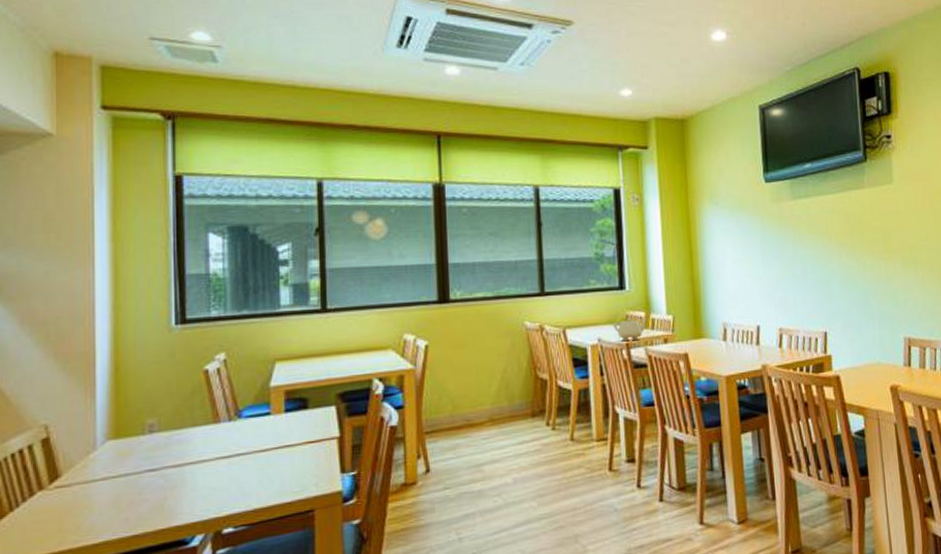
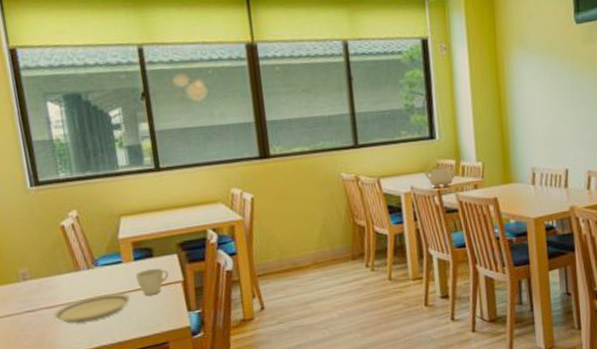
plate: none [180,450,276,486] -> present [53,293,132,323]
cup: none [285,421,323,453] -> present [136,268,169,295]

